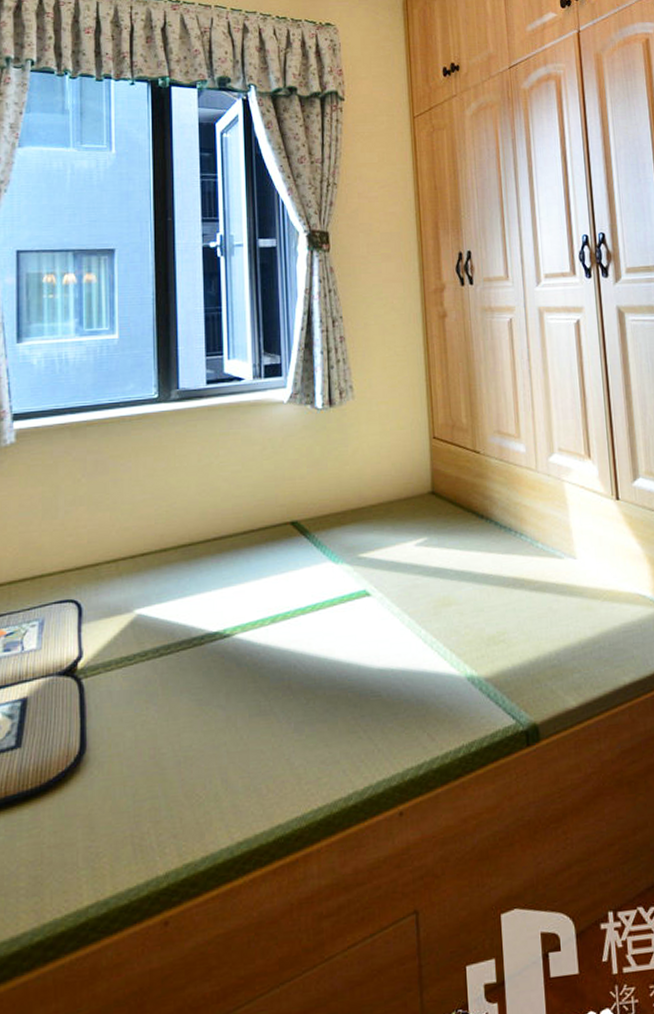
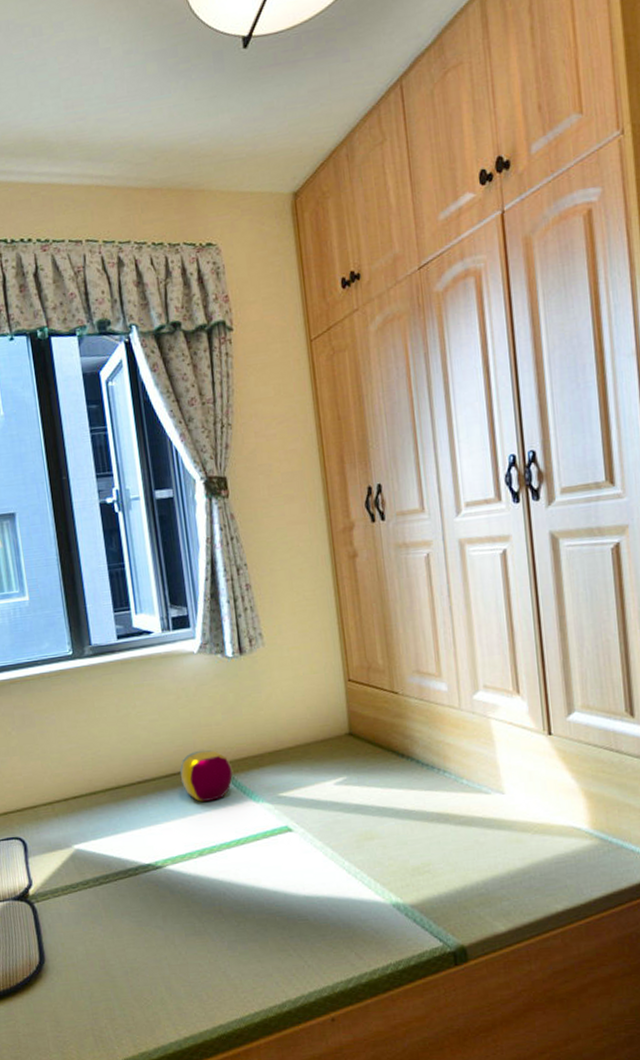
ball: none [258,505,314,562] -> present [179,750,233,802]

